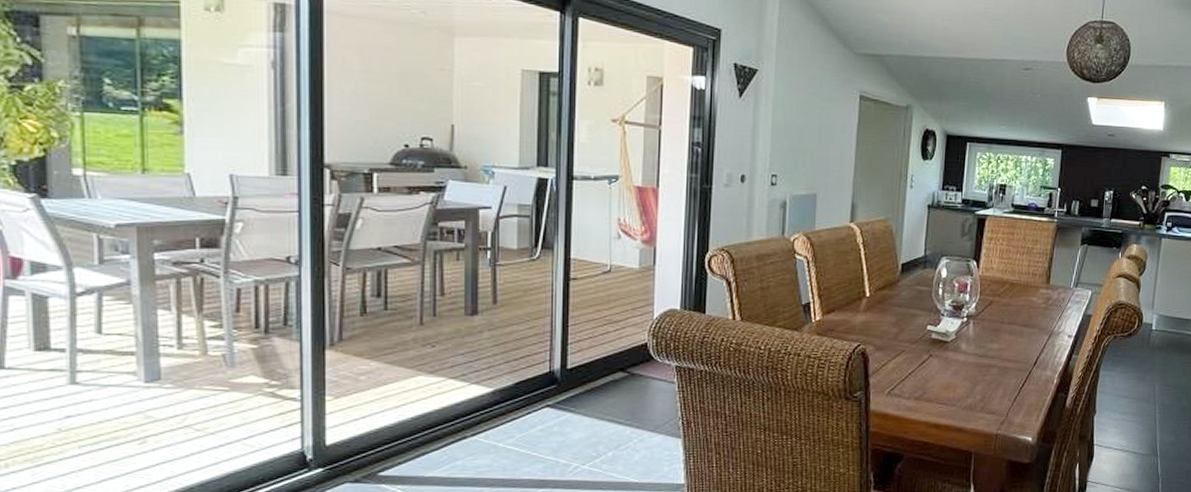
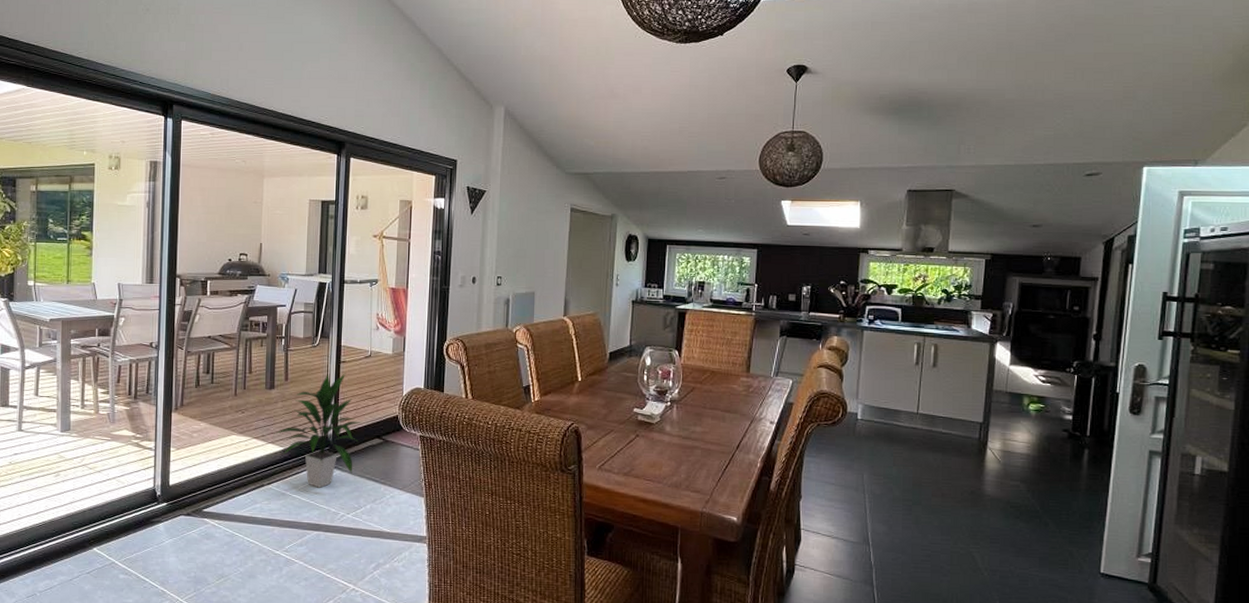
indoor plant: none [479,293,601,436] -> present [274,373,362,488]

